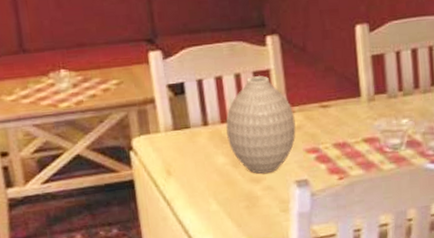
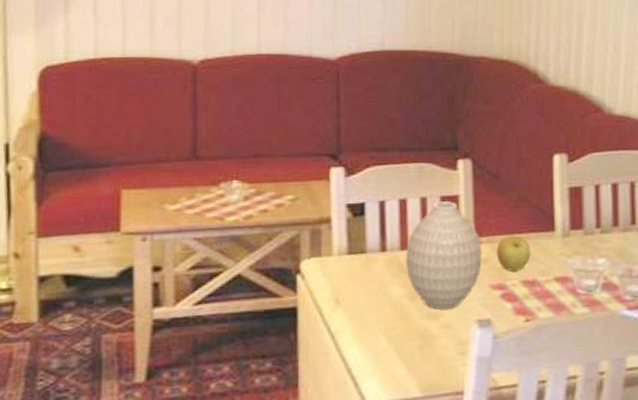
apple: none [308,104,340,136] -> present [496,236,531,272]

